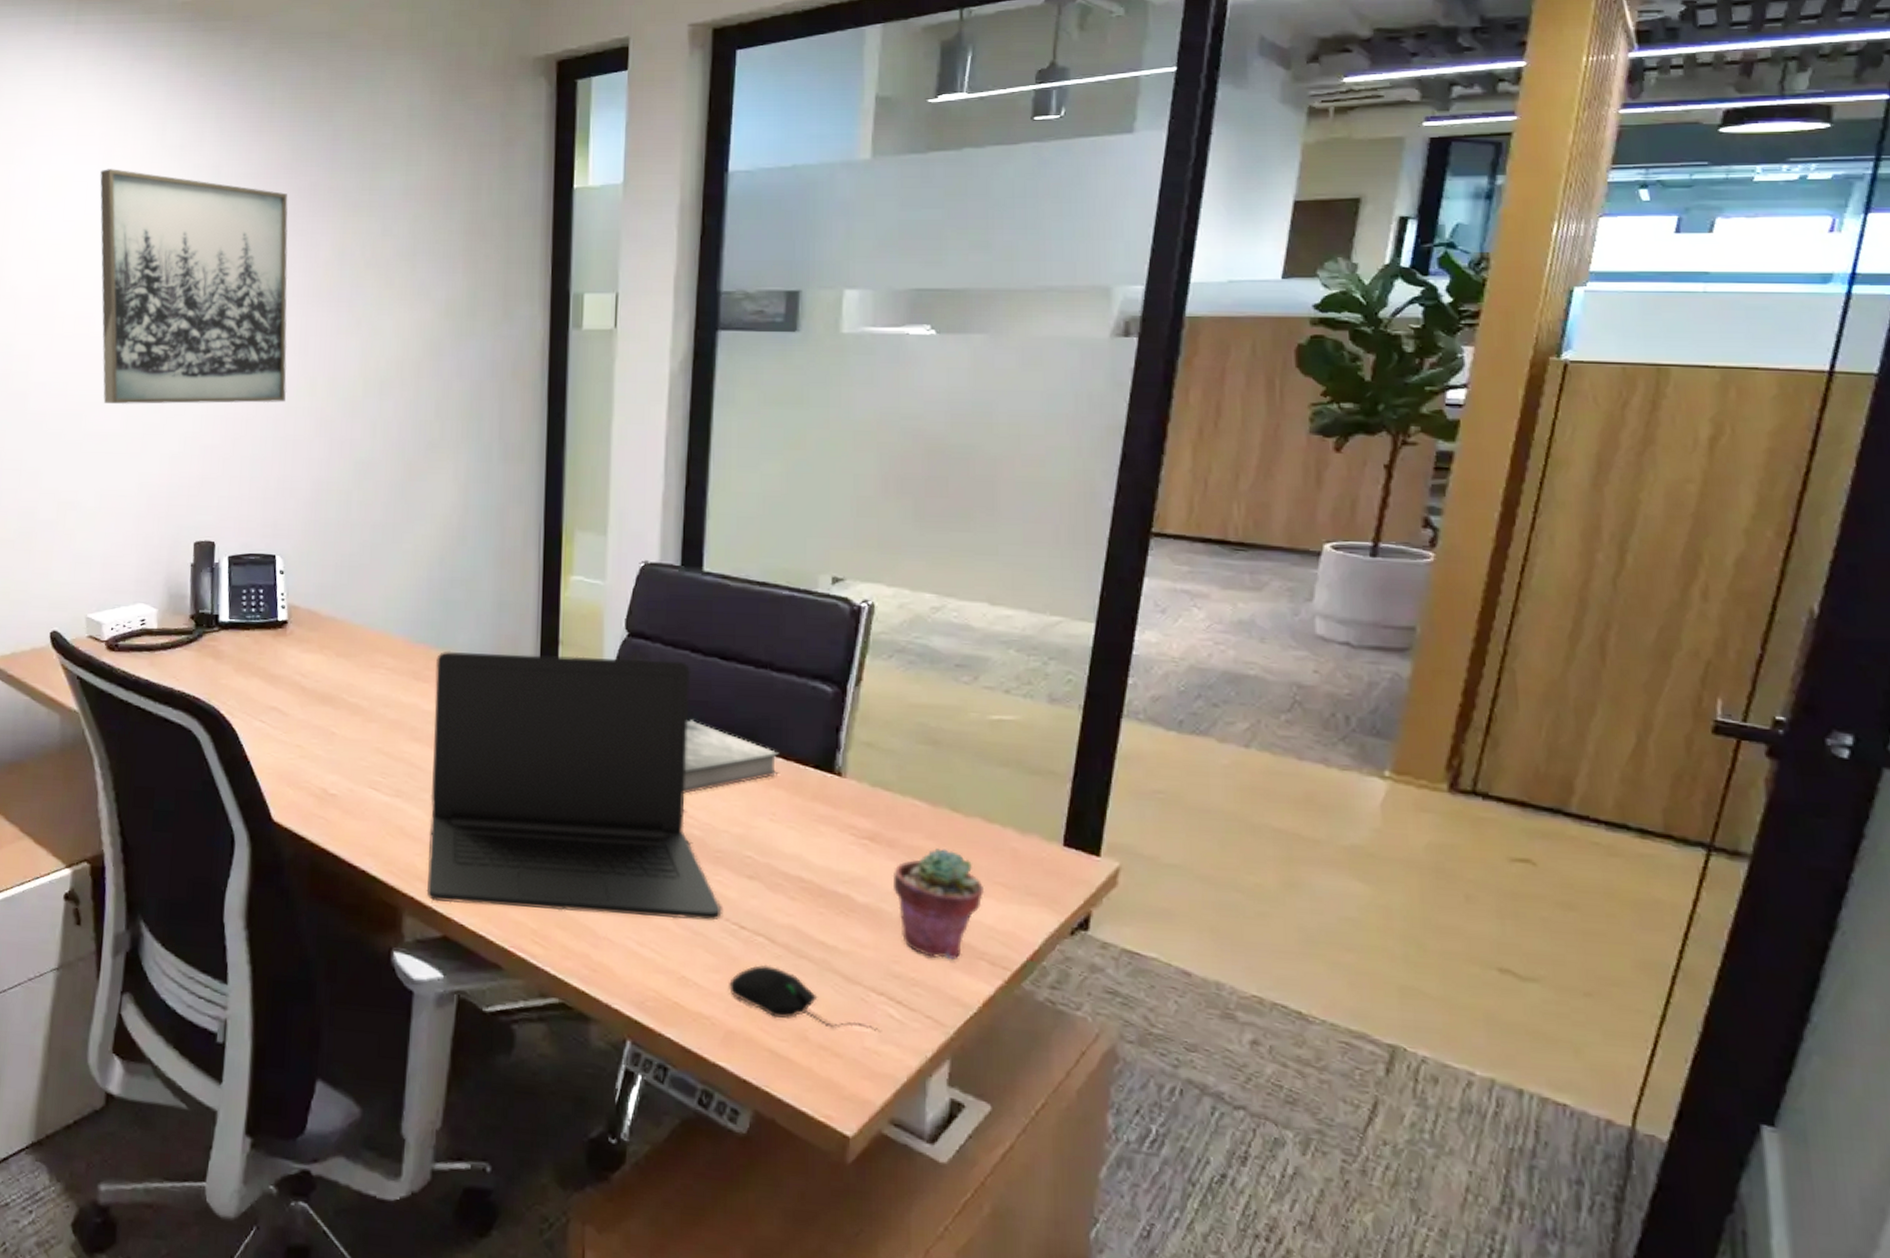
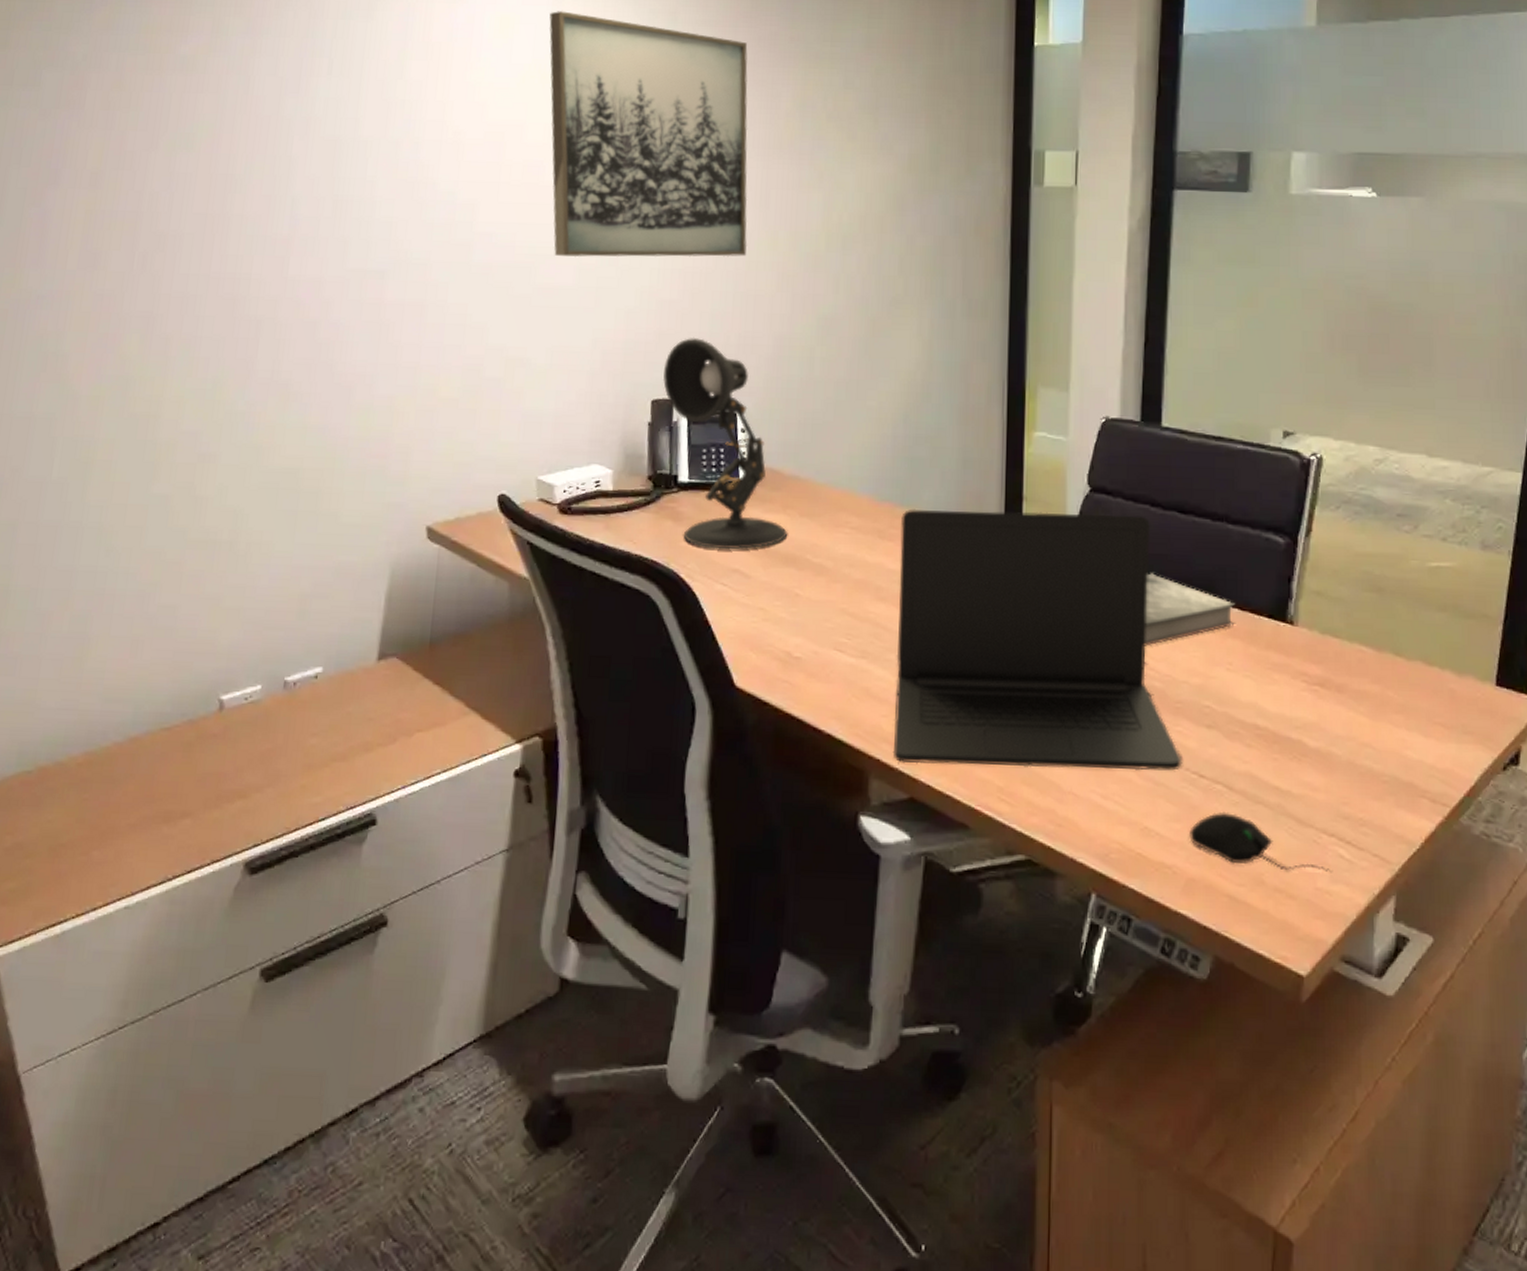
desk lamp: none [205,481,324,688] -> present [663,337,787,549]
potted succulent: present [892,848,985,960] -> none [1341,692,1426,800]

